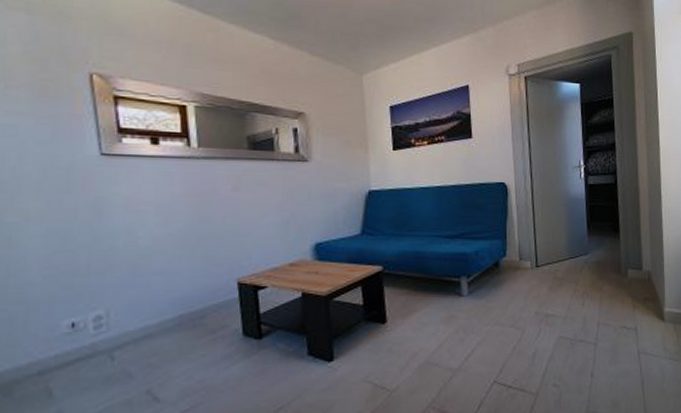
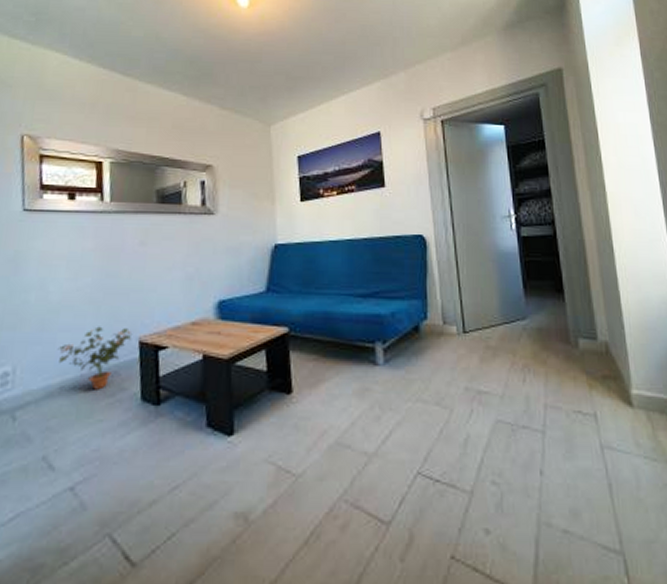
potted plant: none [152,269,231,328] -> present [57,326,133,390]

